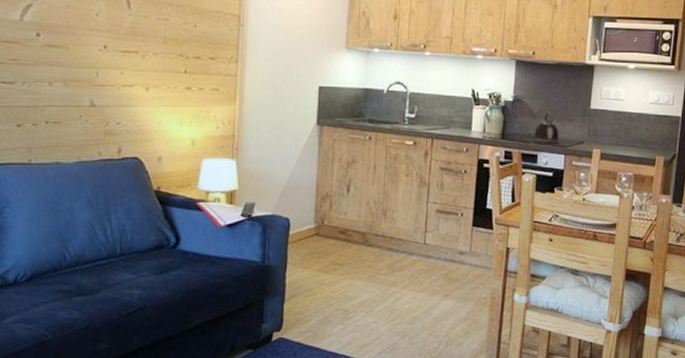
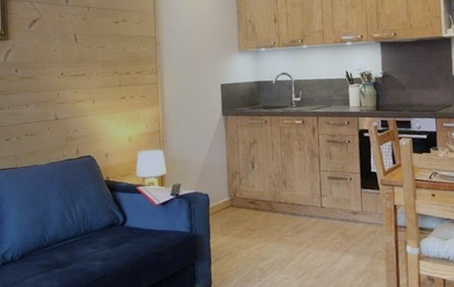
kettle: present [533,112,559,144] -> none [404,82,429,111]

